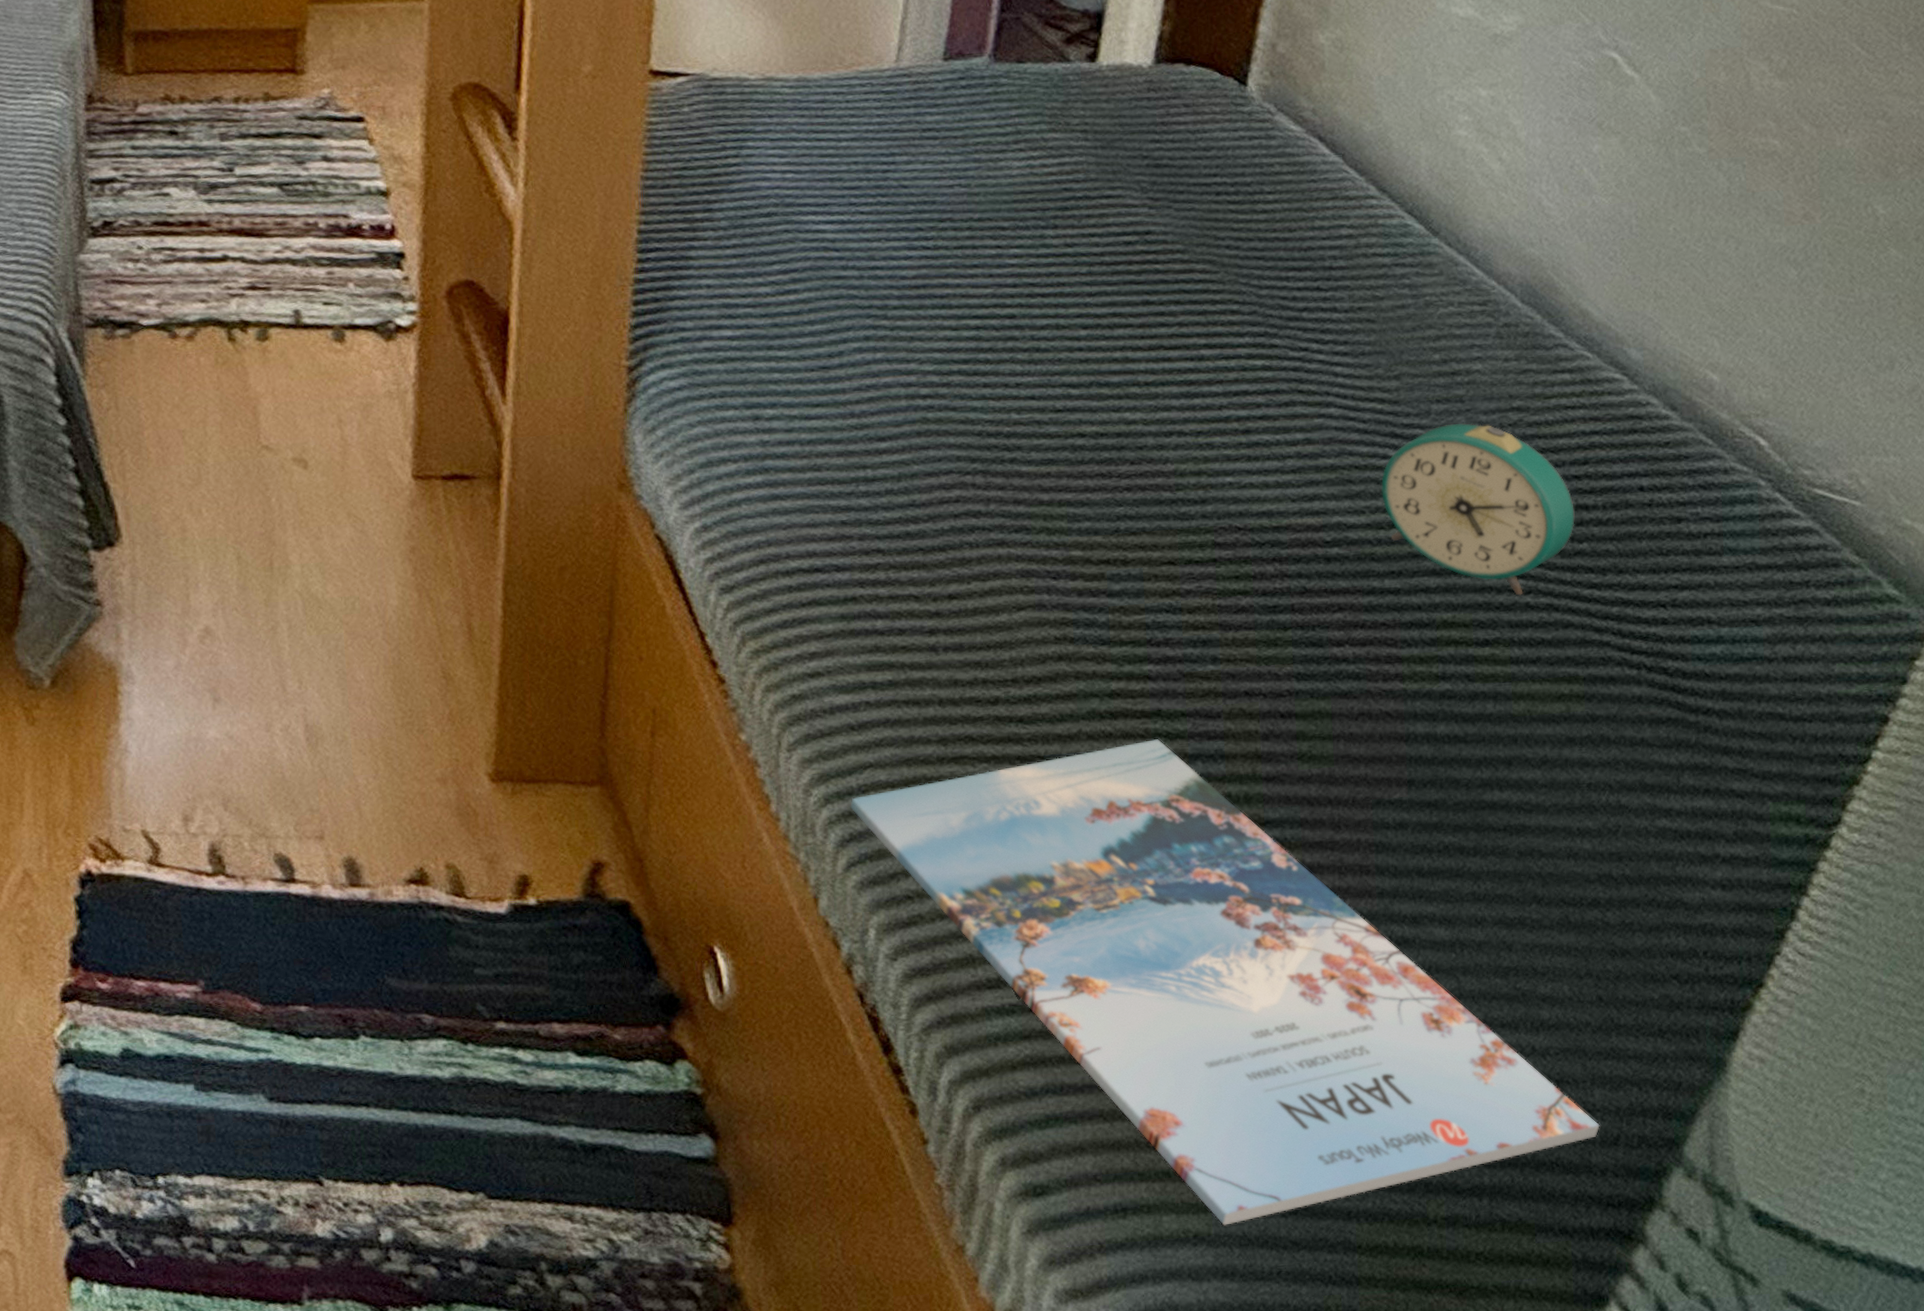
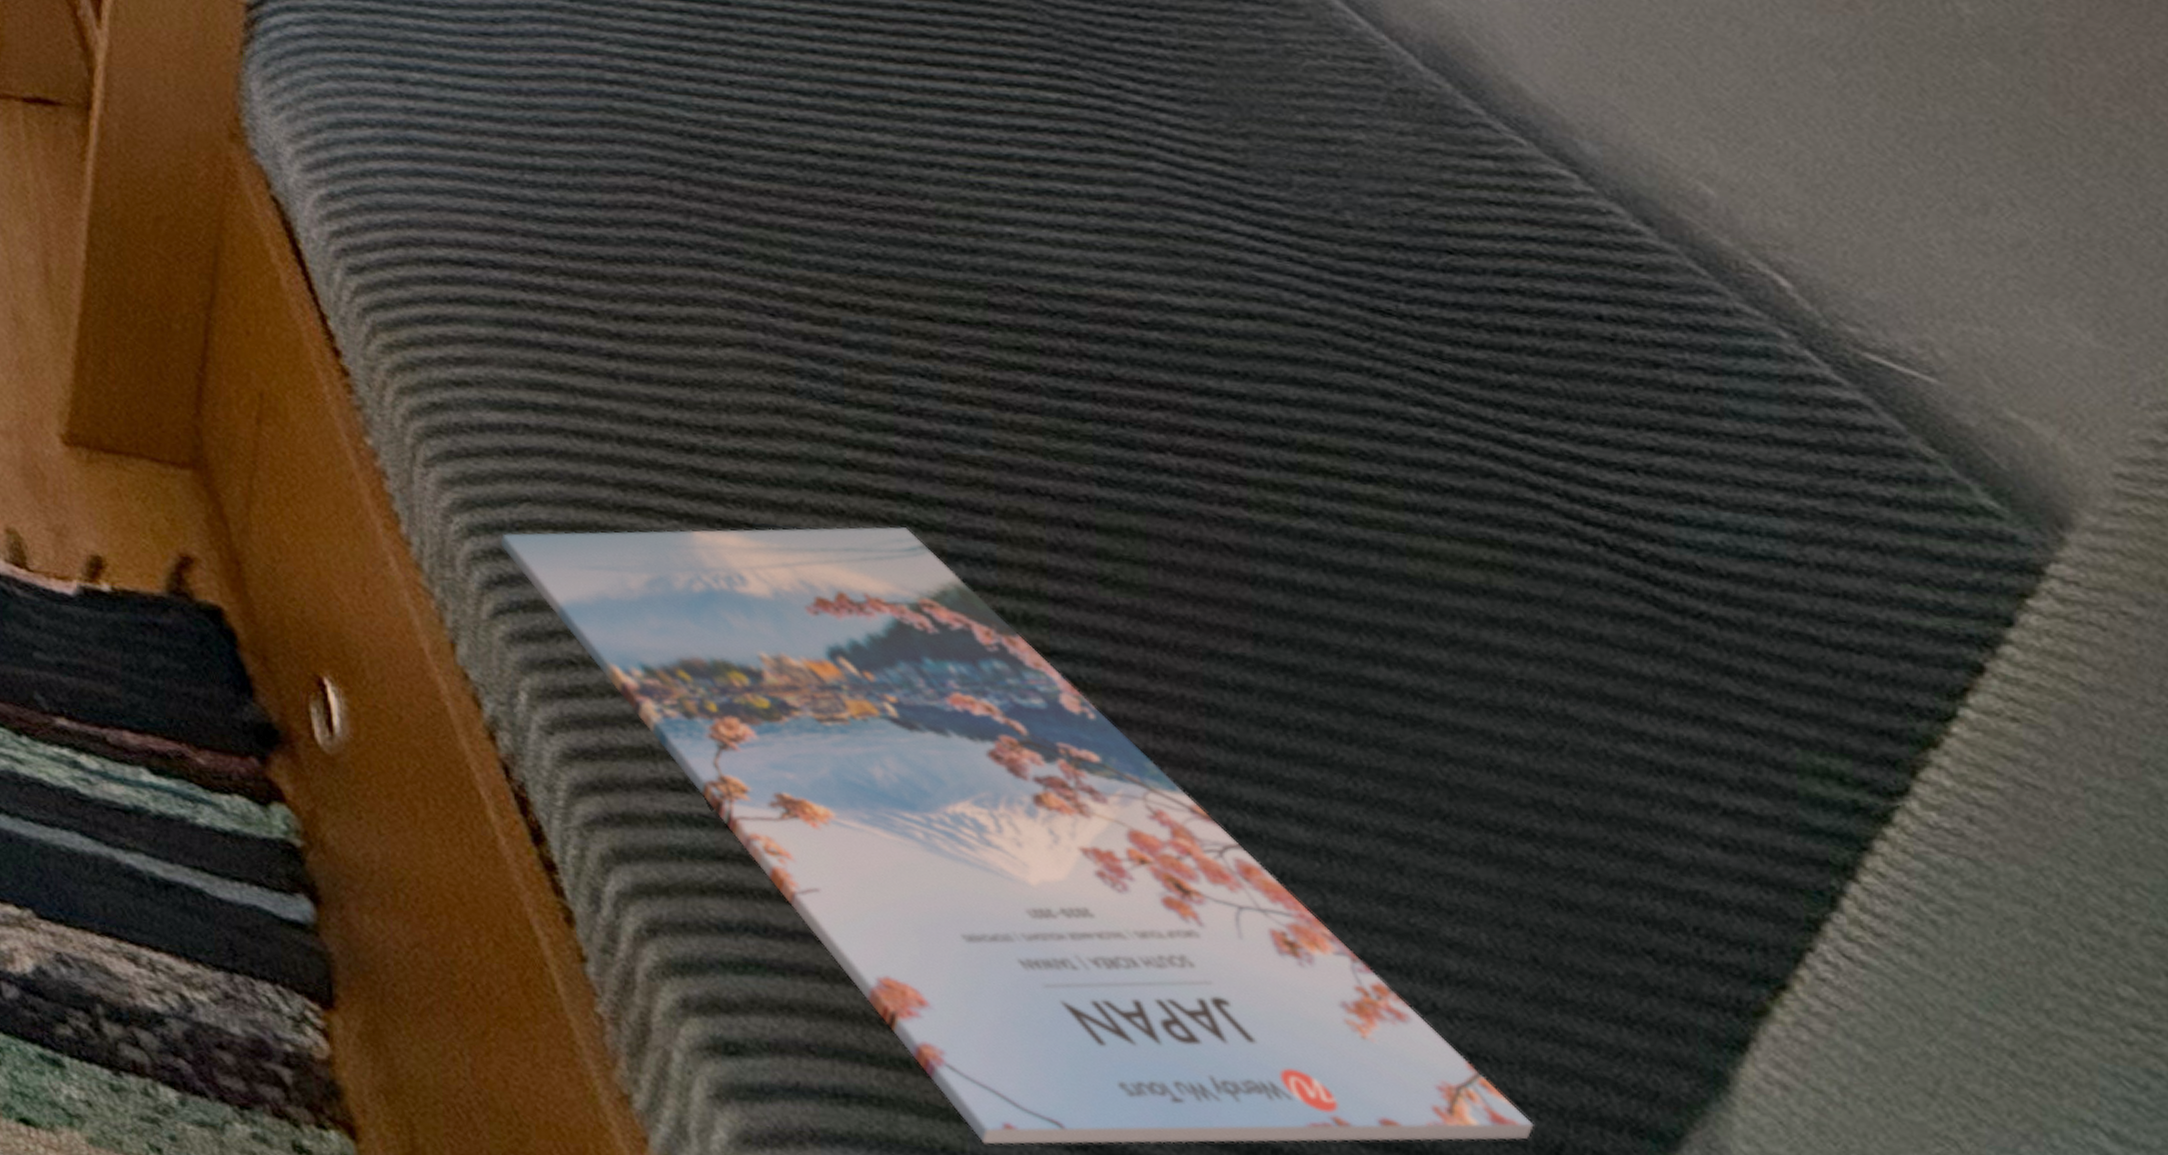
alarm clock: present [1381,423,1575,596] -> none [1220,202,1501,427]

